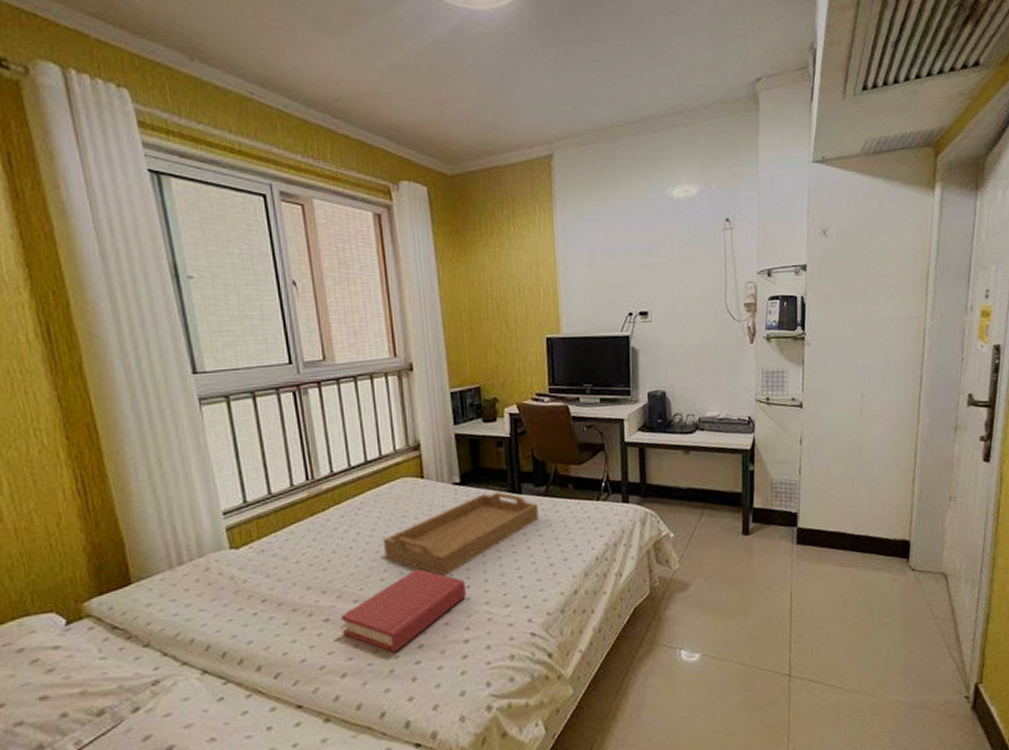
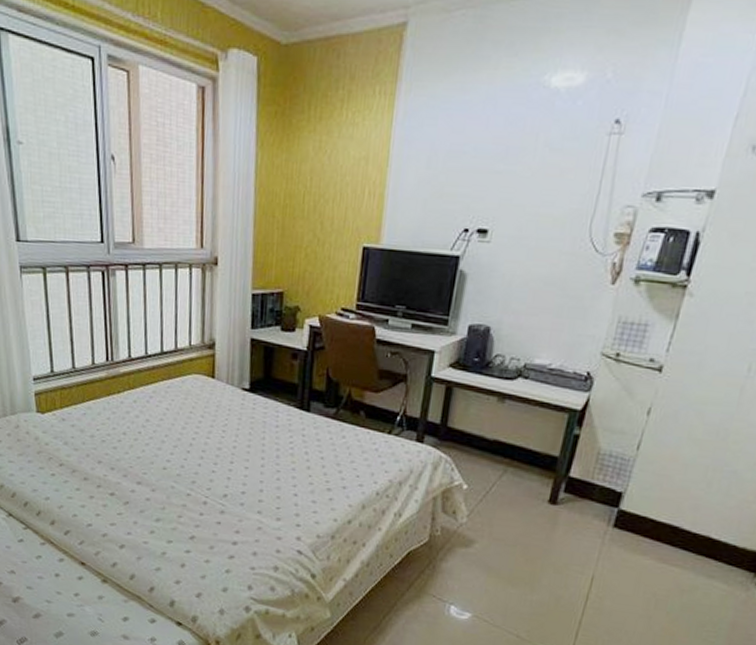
hardback book: present [341,568,466,653] -> none [124,464,241,538]
serving tray: present [383,492,539,576] -> none [169,404,325,478]

